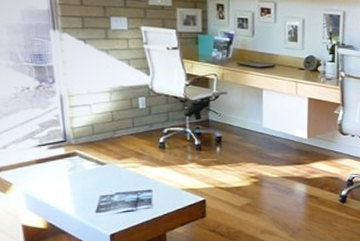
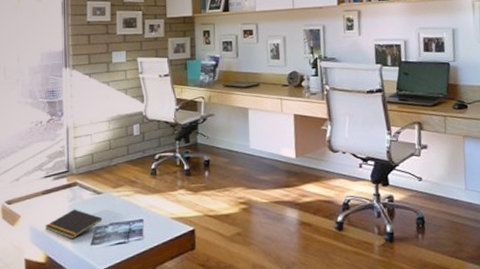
notepad: none [42,178,108,207] -> present [44,209,103,240]

